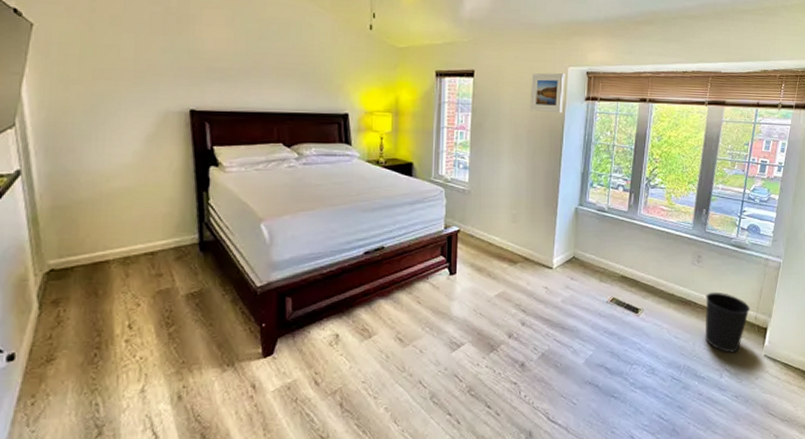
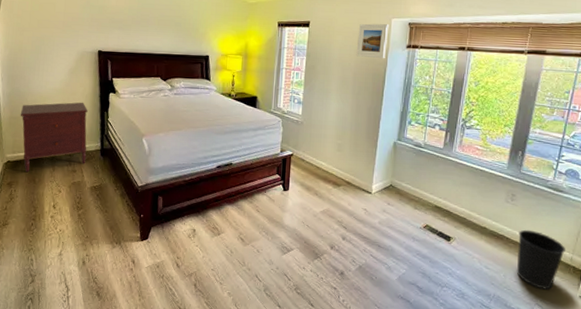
dresser: none [68,180,178,283] -> present [20,102,88,173]

